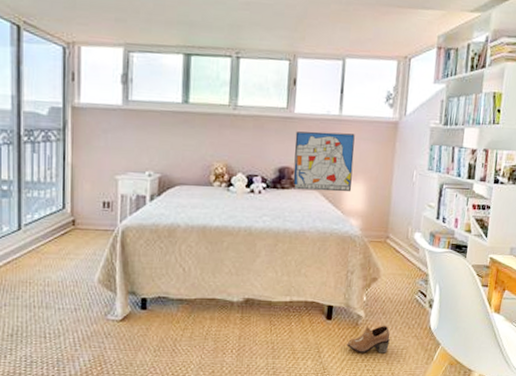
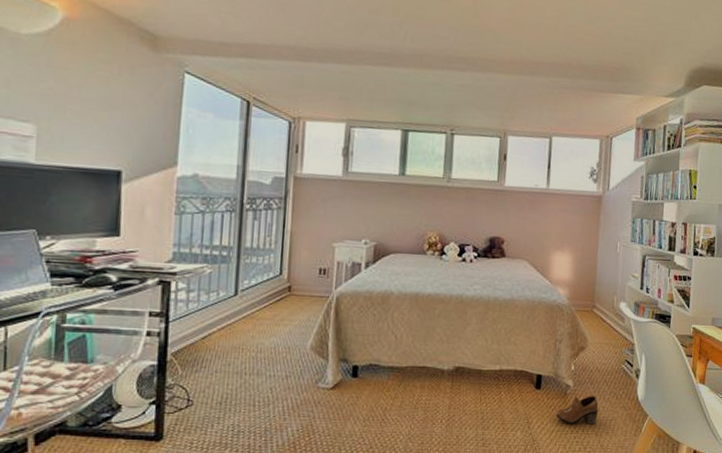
wall art: present [292,131,355,192] -> none [502,203,562,262]

